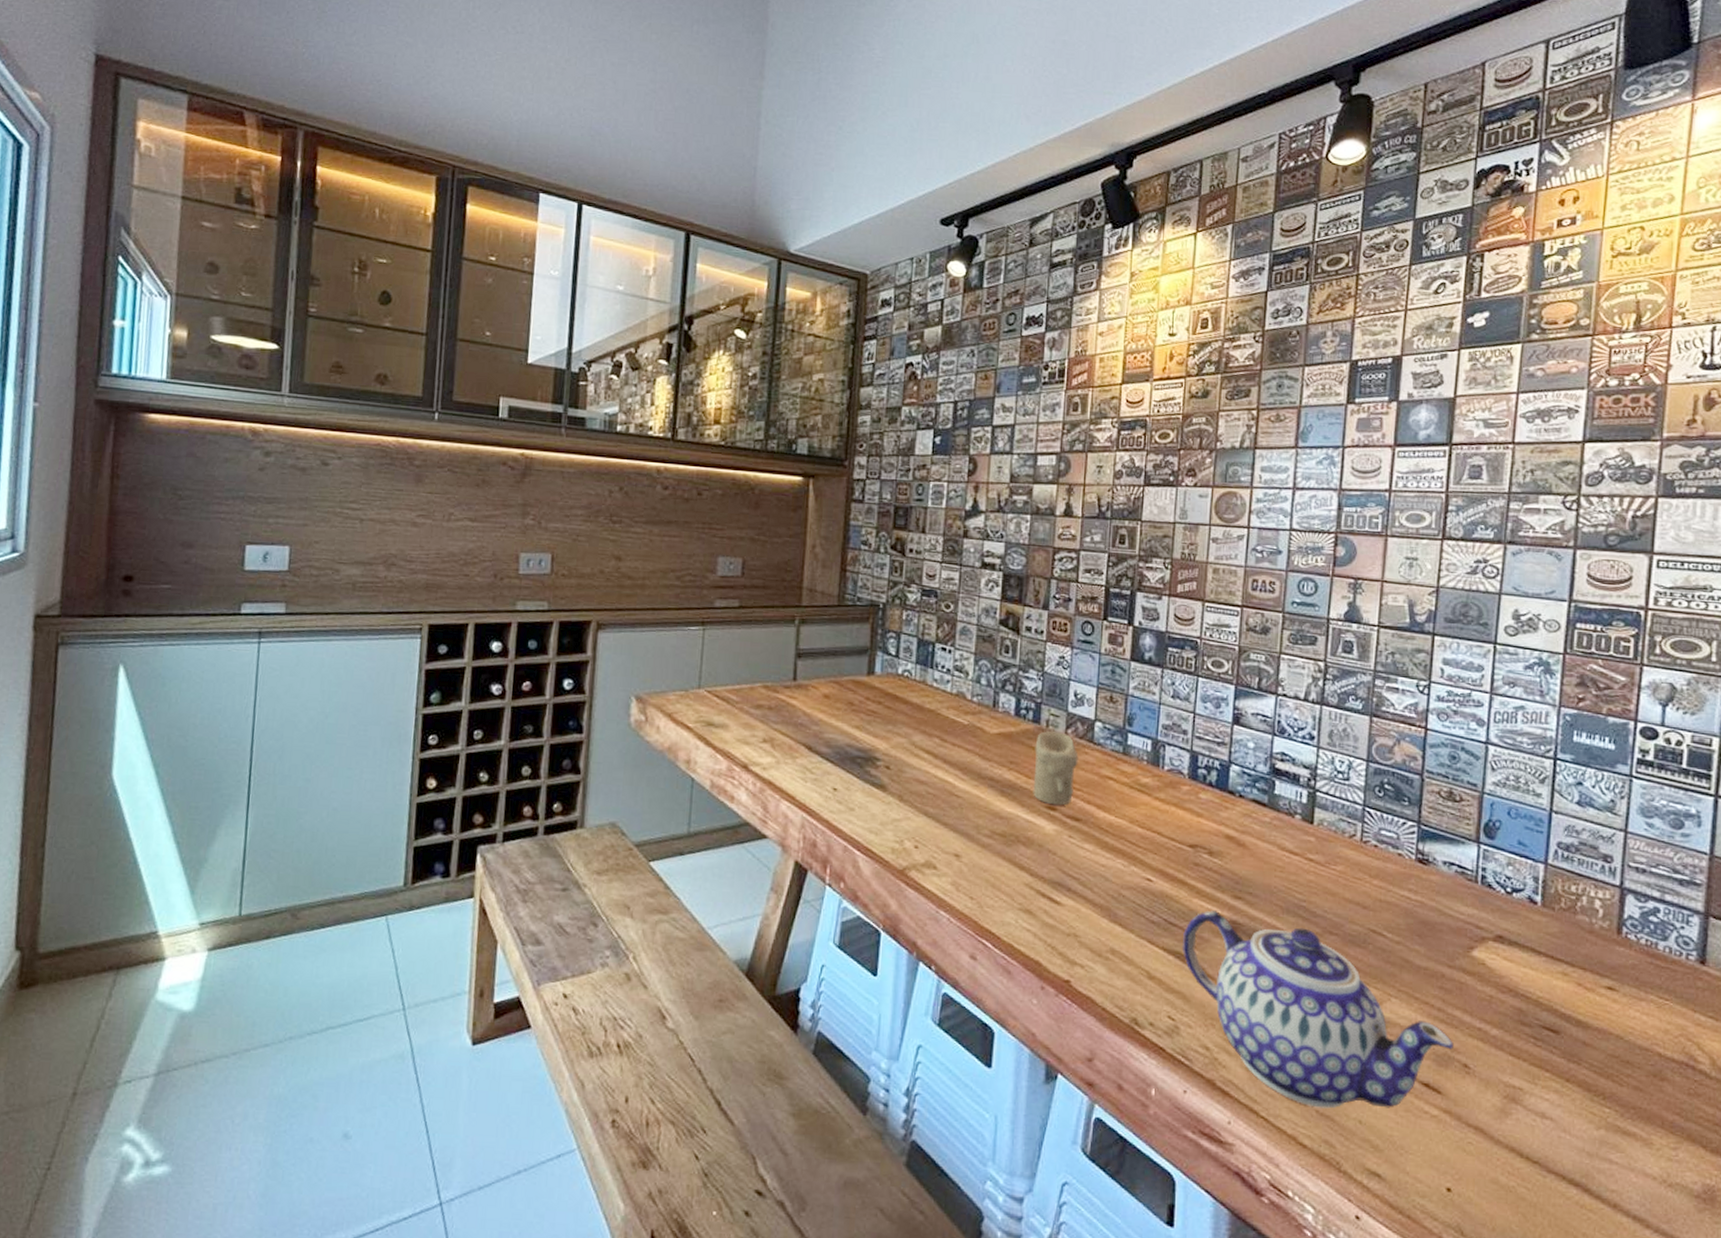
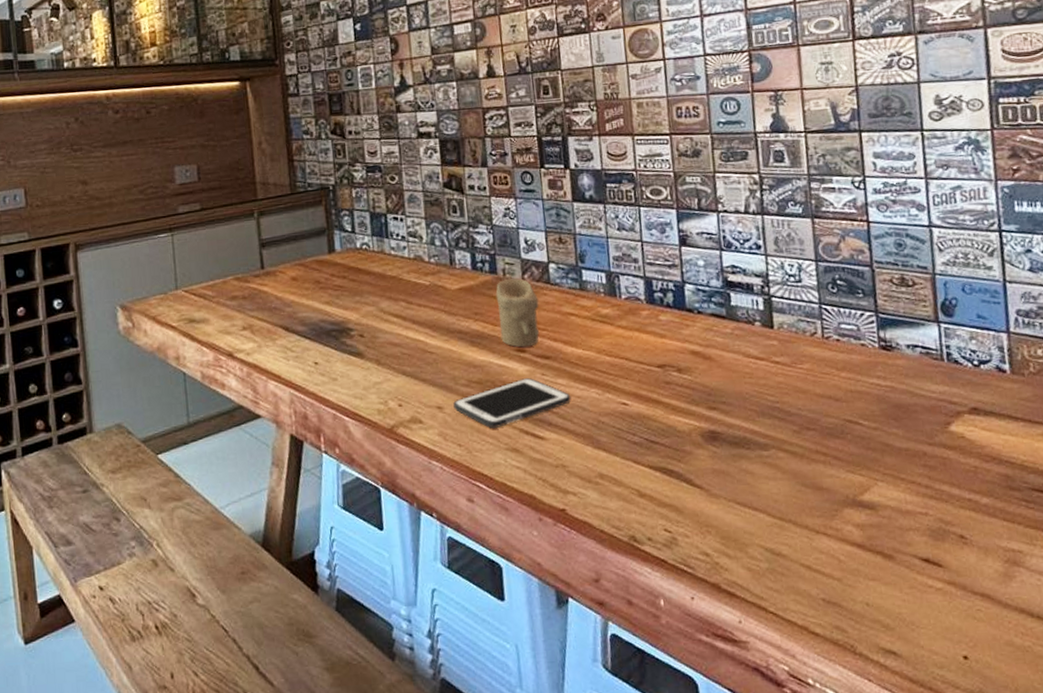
cell phone: none [972,838,1096,886] -> present [453,378,572,428]
teapot: present [1181,911,1454,1109] -> none [666,424,947,596]

